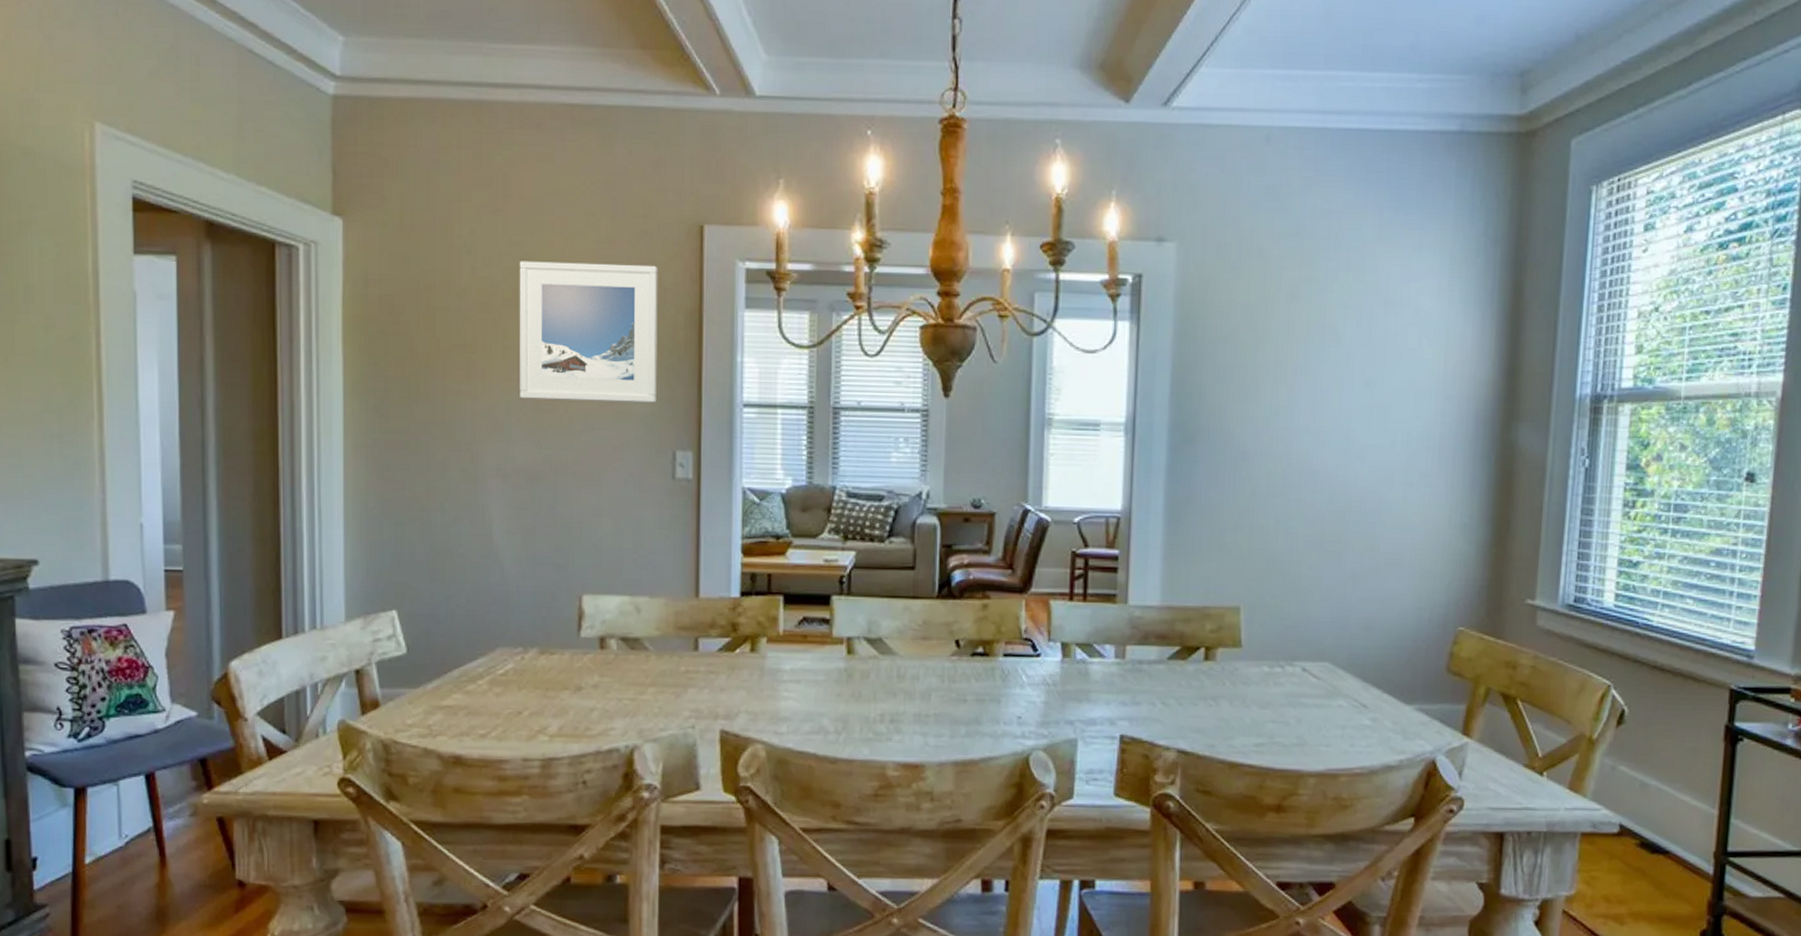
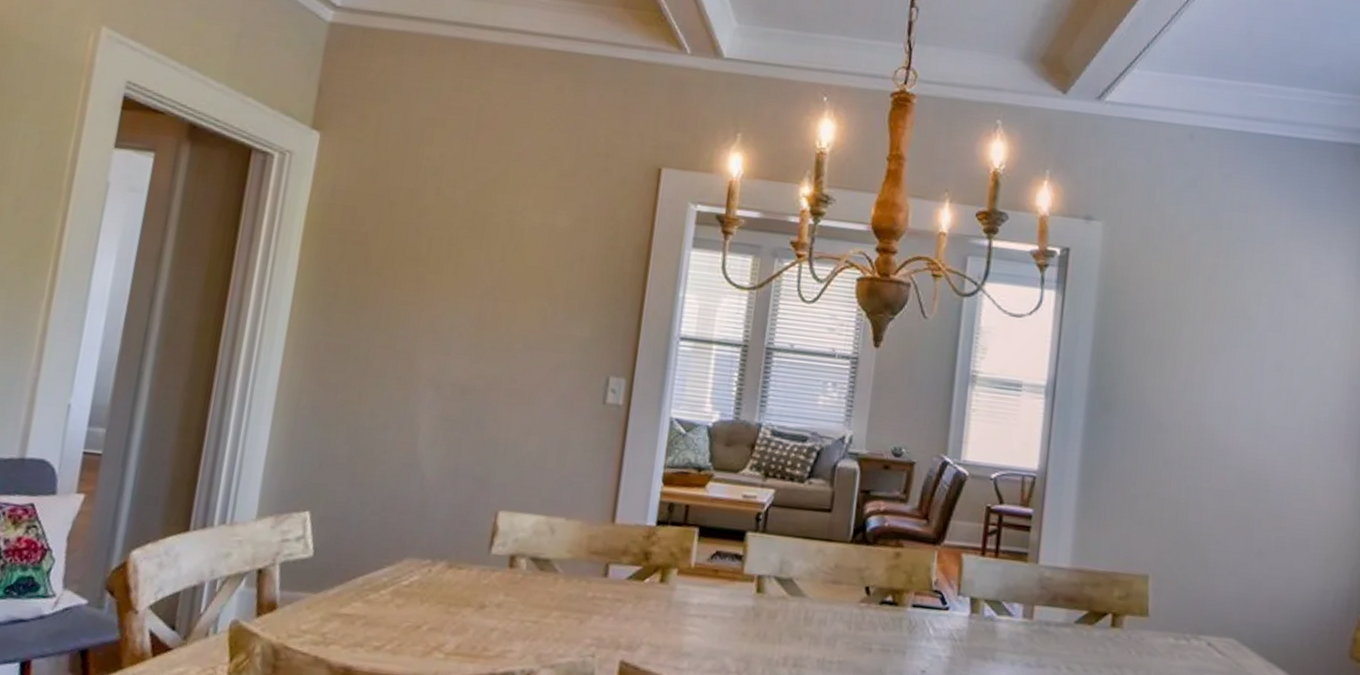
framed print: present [519,261,658,403] -> none [464,186,614,329]

